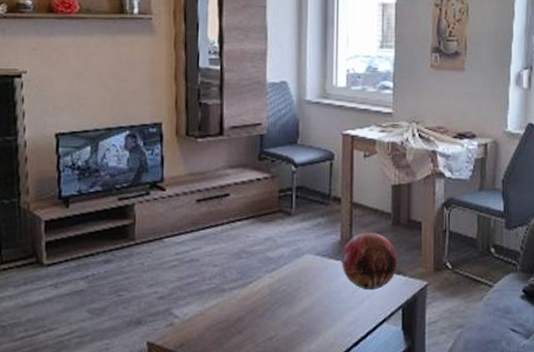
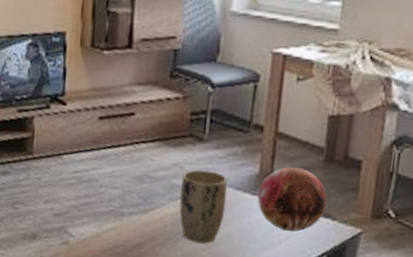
plant pot: none [275,242,316,310] -> present [179,169,228,244]

